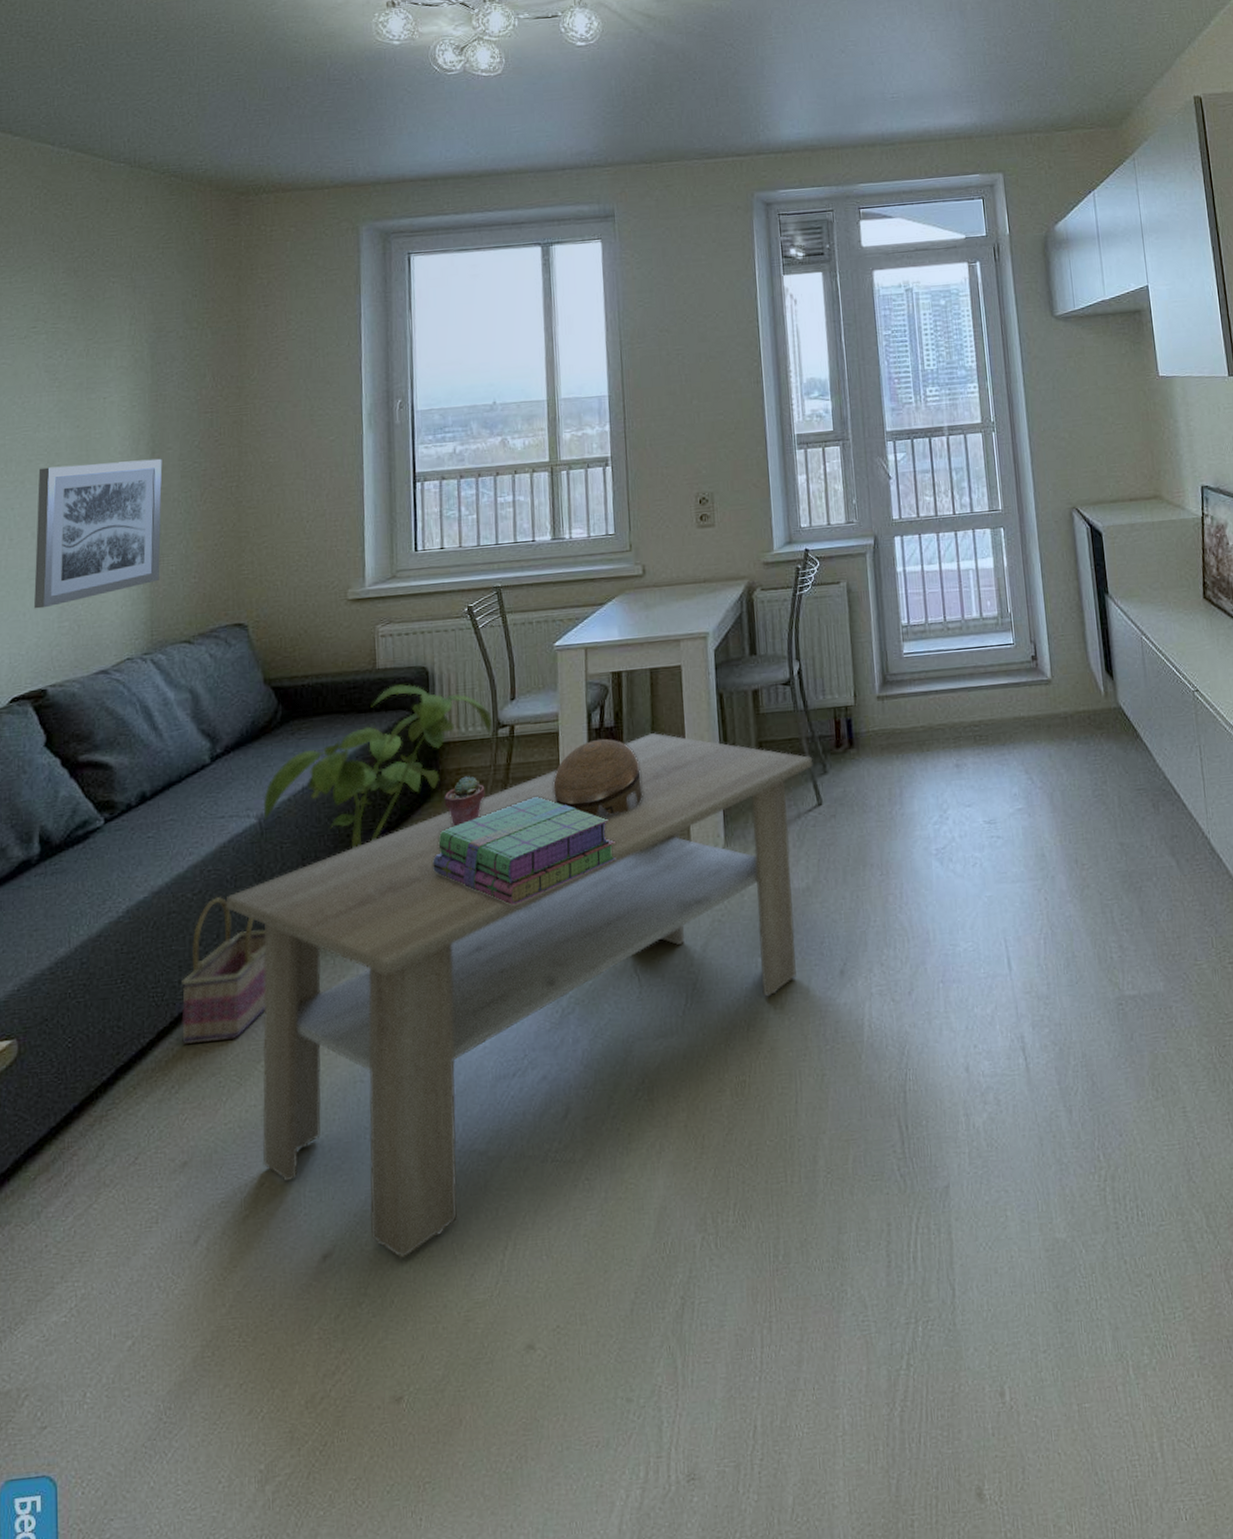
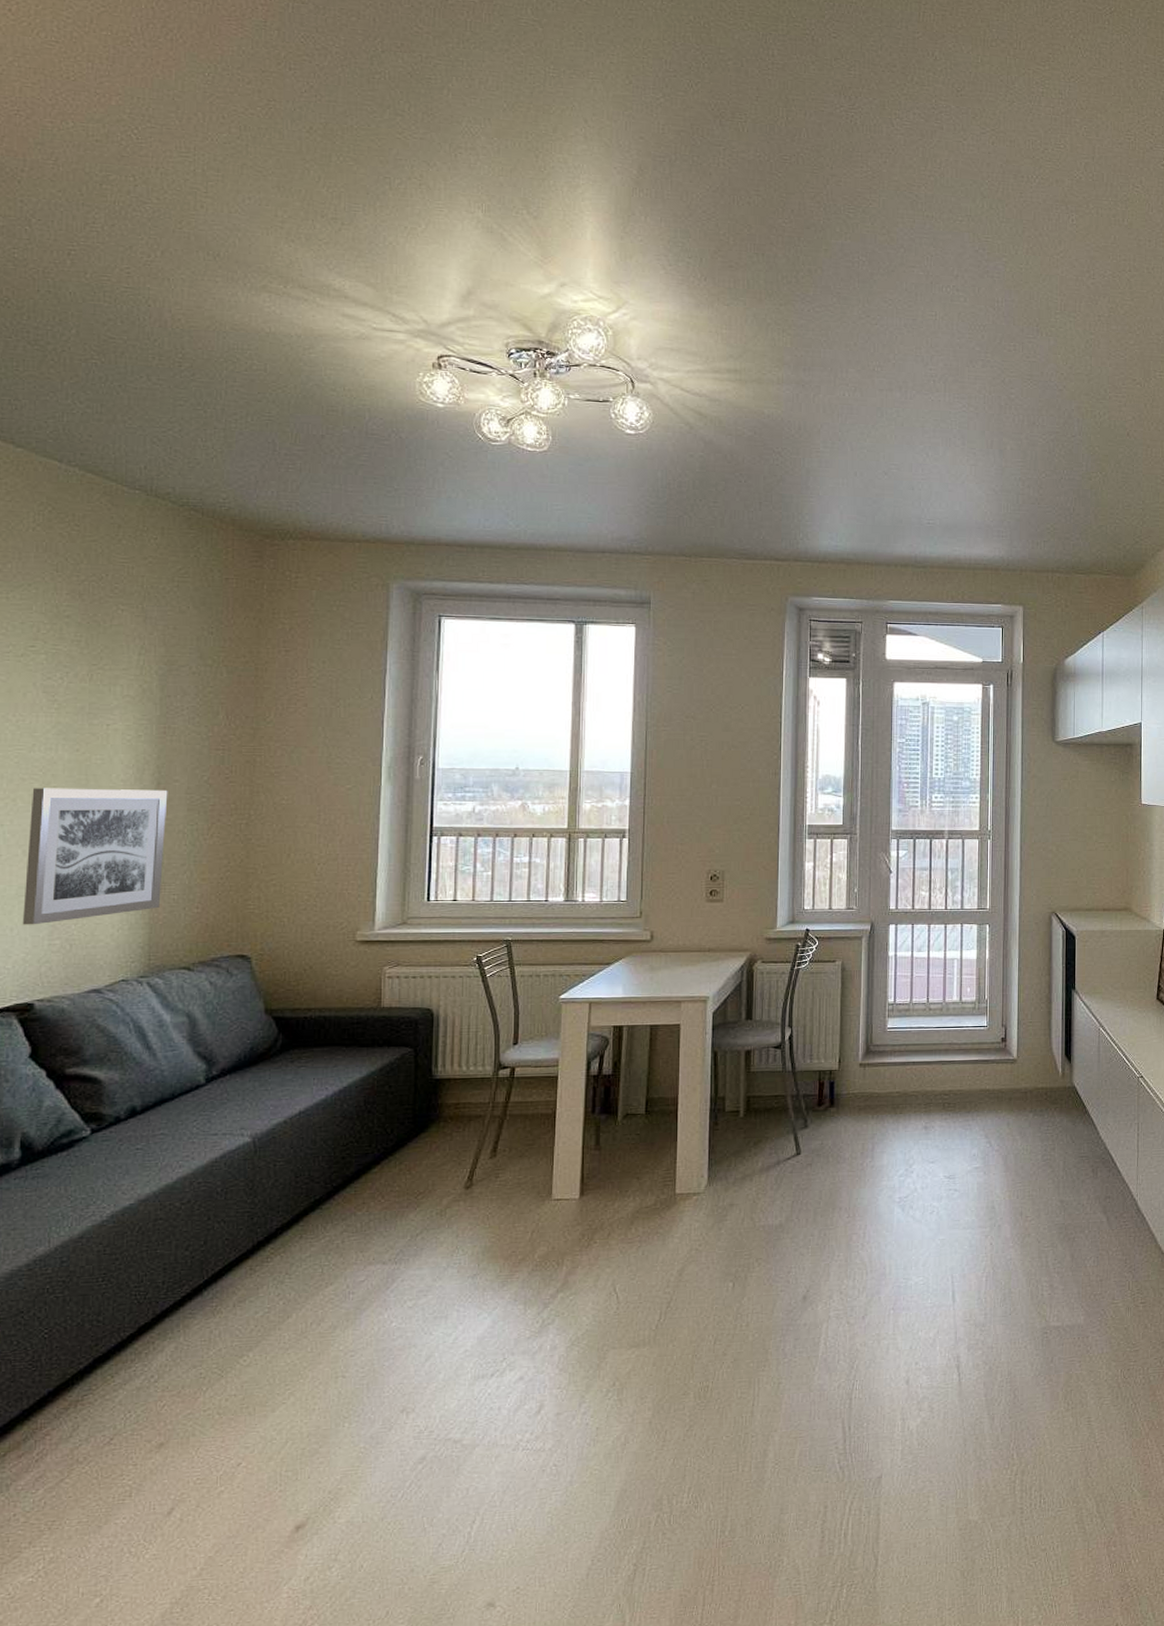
basket: present [181,896,266,1044] -> none [164,1206,255,1339]
coffee table: present [227,733,813,1259] -> none [216,1083,796,1531]
house plant: present [264,684,493,849] -> none [259,1023,494,1171]
stack of books: present [432,796,617,906] -> none [426,1132,606,1228]
potted succulent: present [444,776,485,827] -> none [441,1110,482,1155]
decorative bowl: present [552,738,643,817] -> none [548,1084,635,1153]

